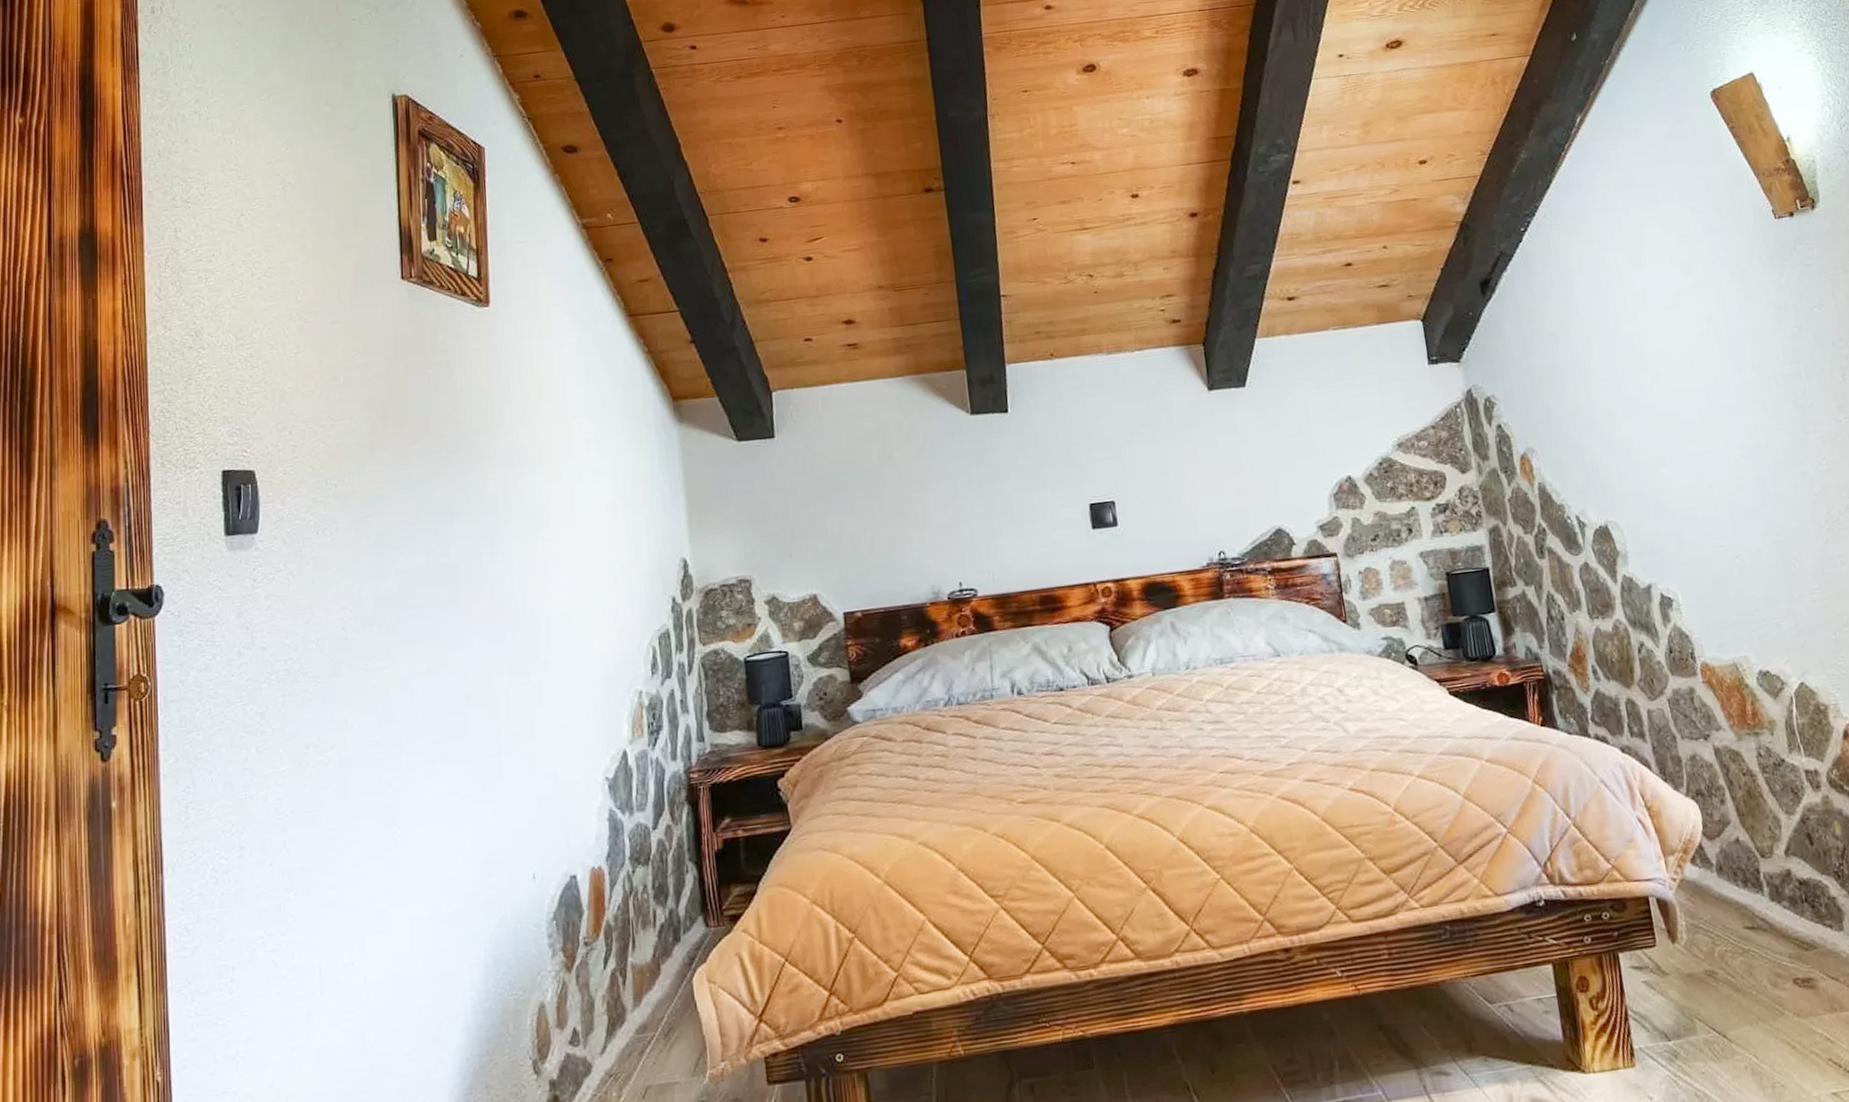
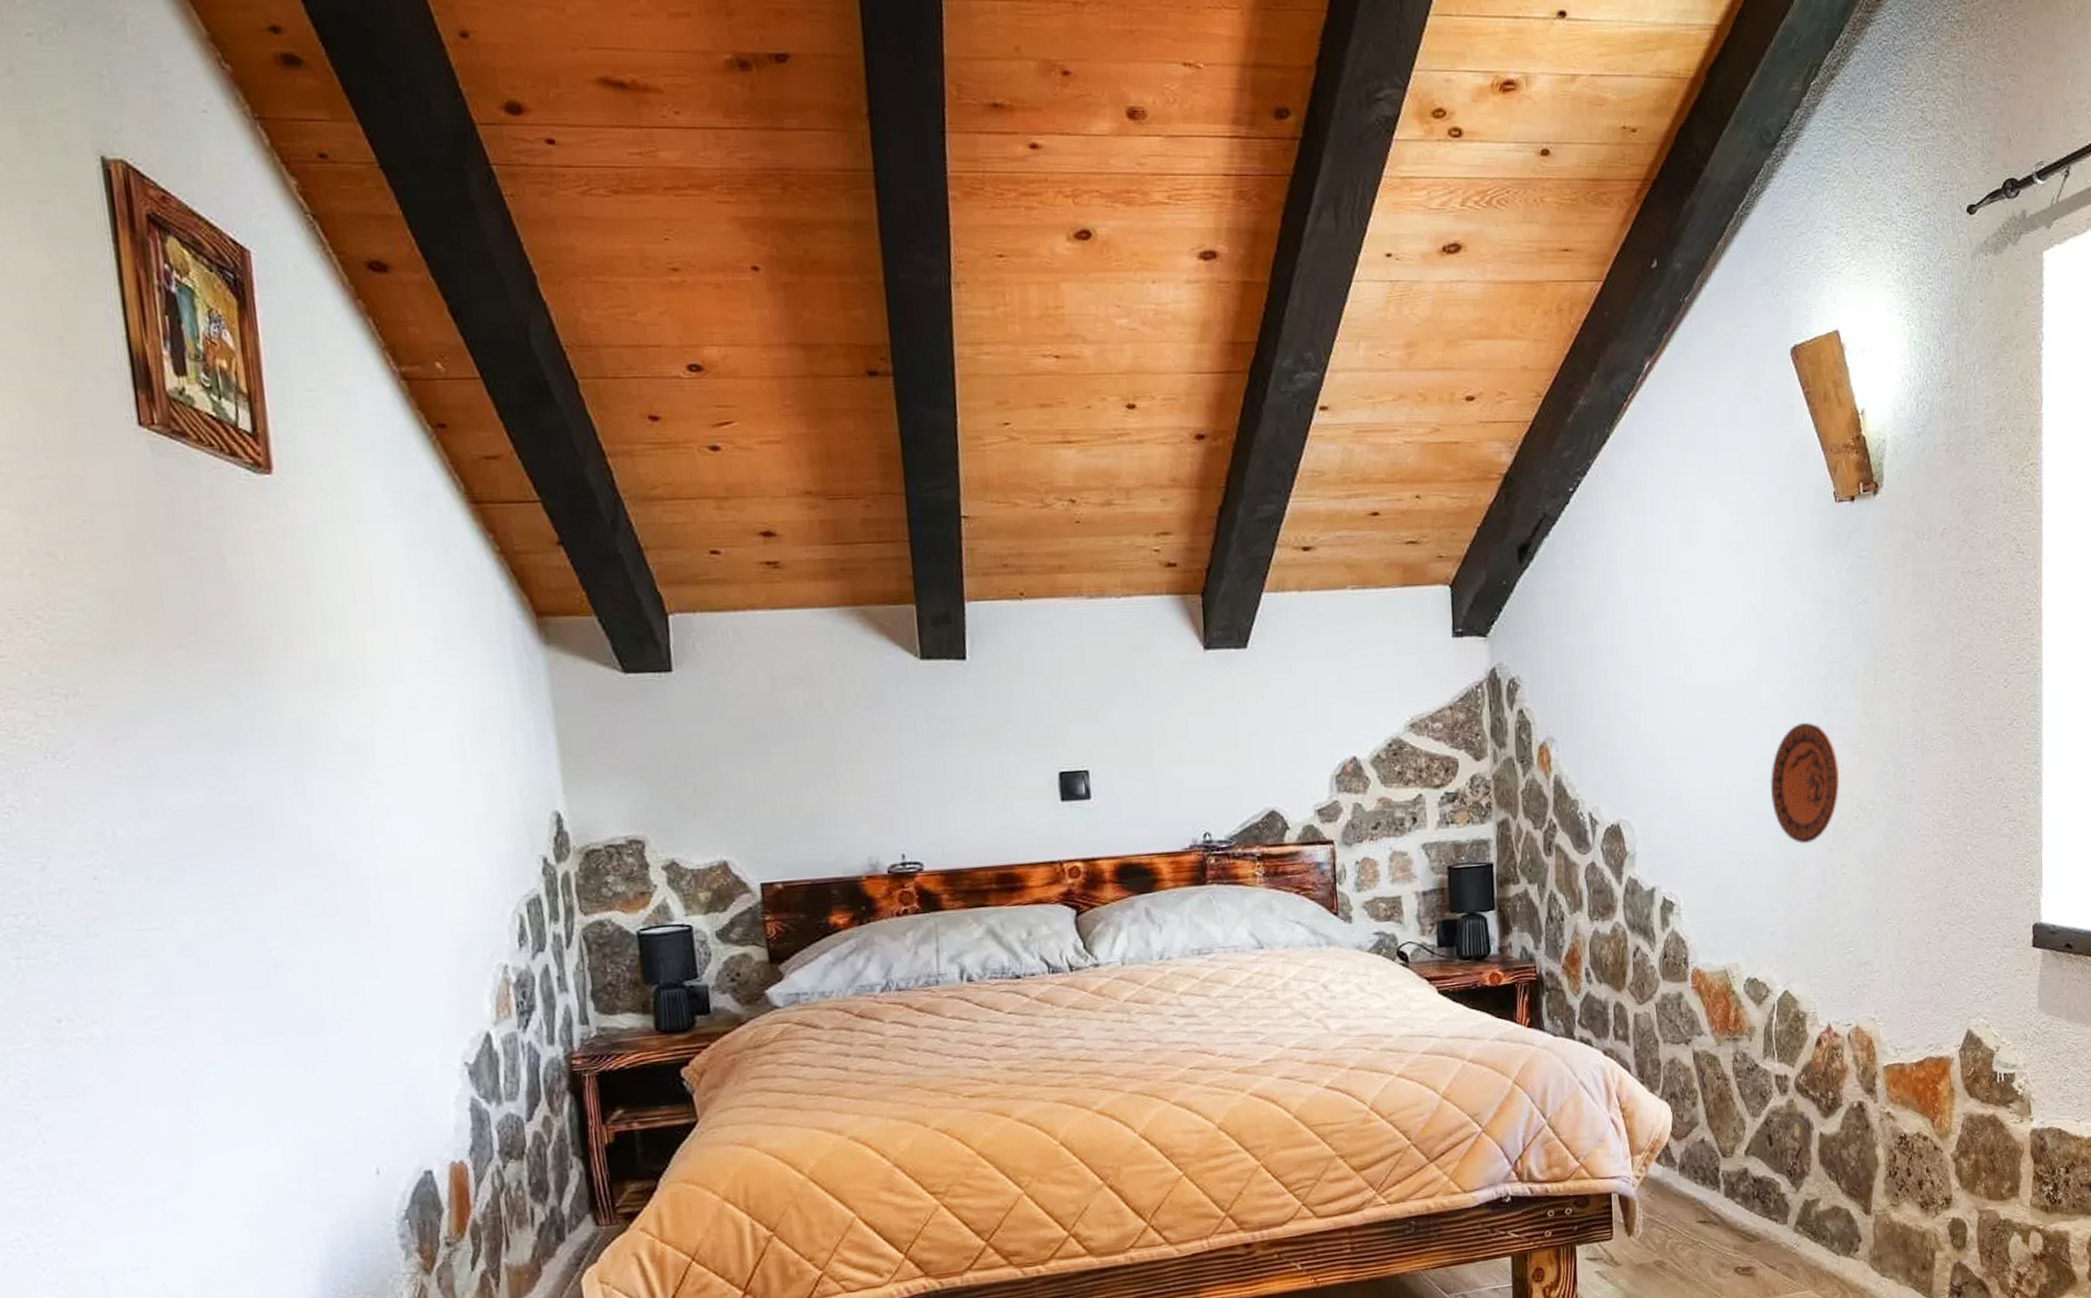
decorative plate: none [1751,420,1825,536] -> present [1770,723,1839,844]

